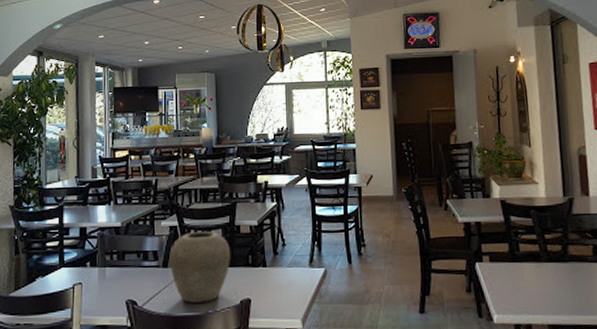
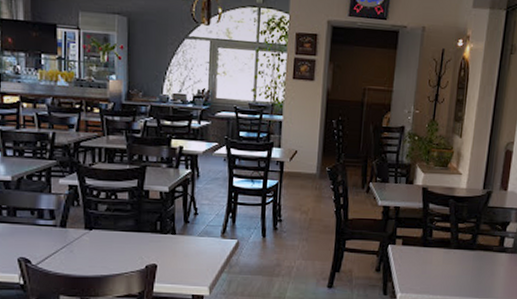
vase: present [169,231,231,303] -> none [68,193,138,265]

